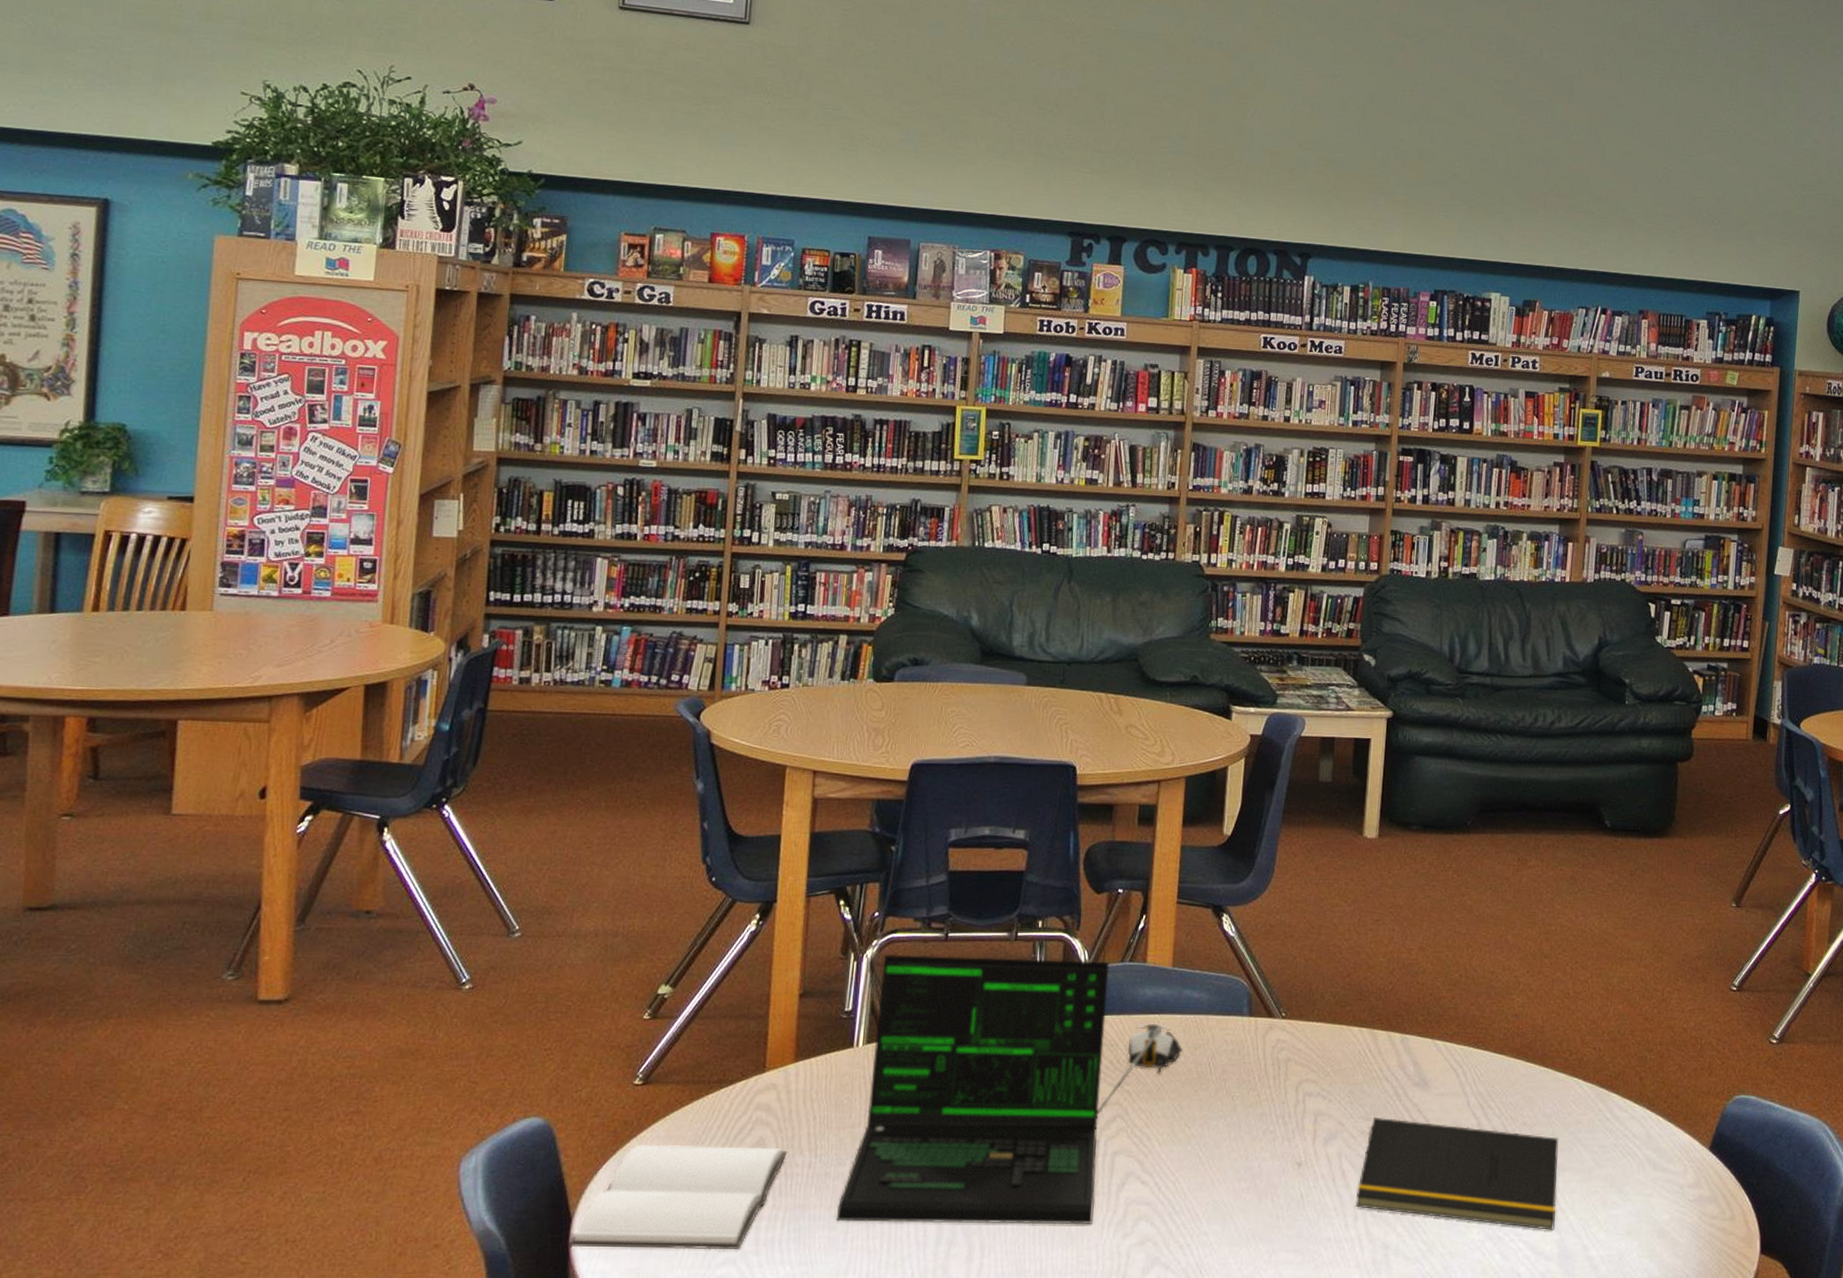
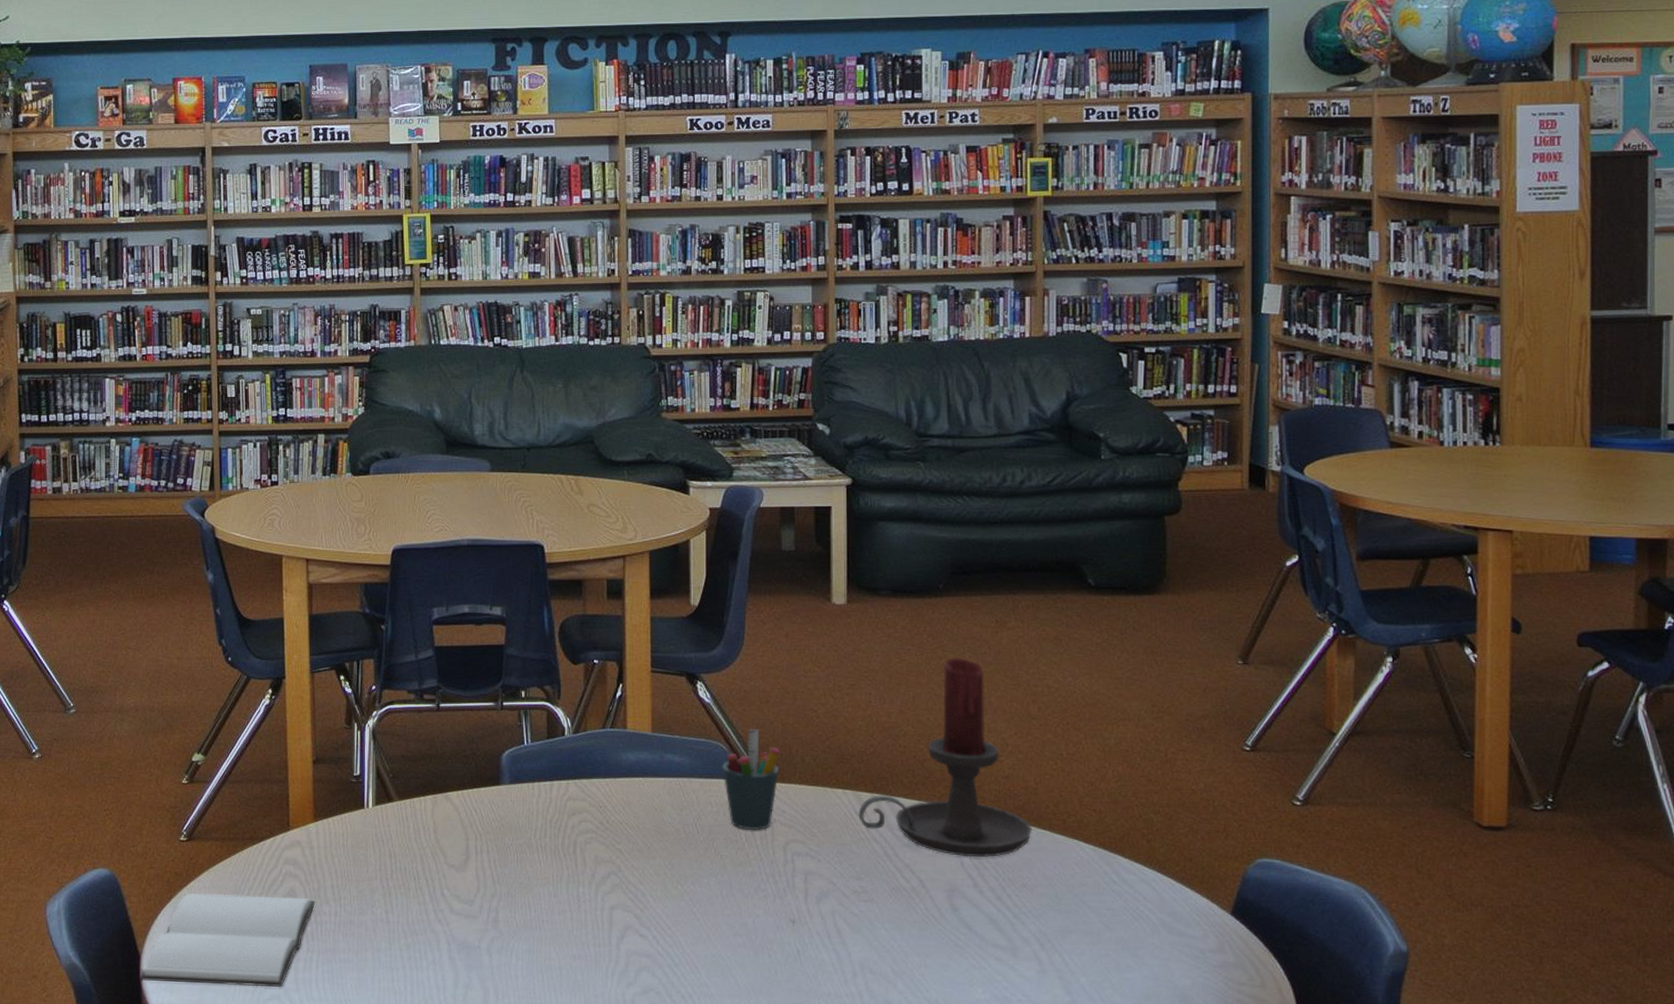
laptop: present [836,954,1162,1224] -> none [363,724,648,973]
computer mouse: present [1127,1024,1183,1075] -> none [615,787,669,835]
pen holder: none [1240,963,1301,1070] -> present [721,728,781,831]
notepad: present [1356,1118,1559,1230] -> none [854,878,1065,992]
candle holder: none [1372,895,1537,1096] -> present [858,658,1033,858]

